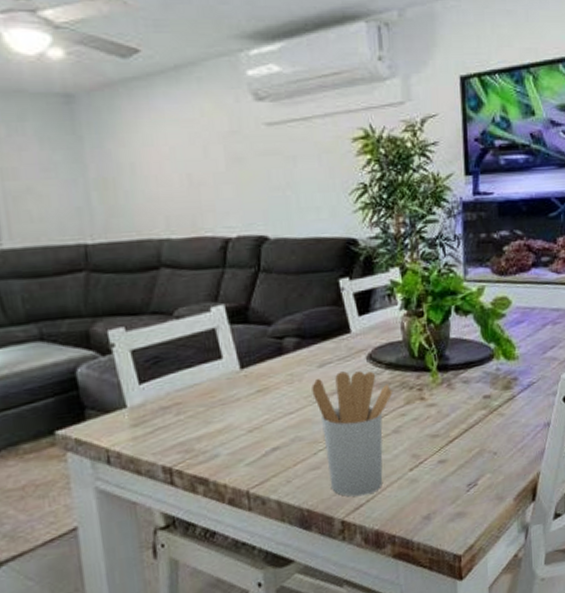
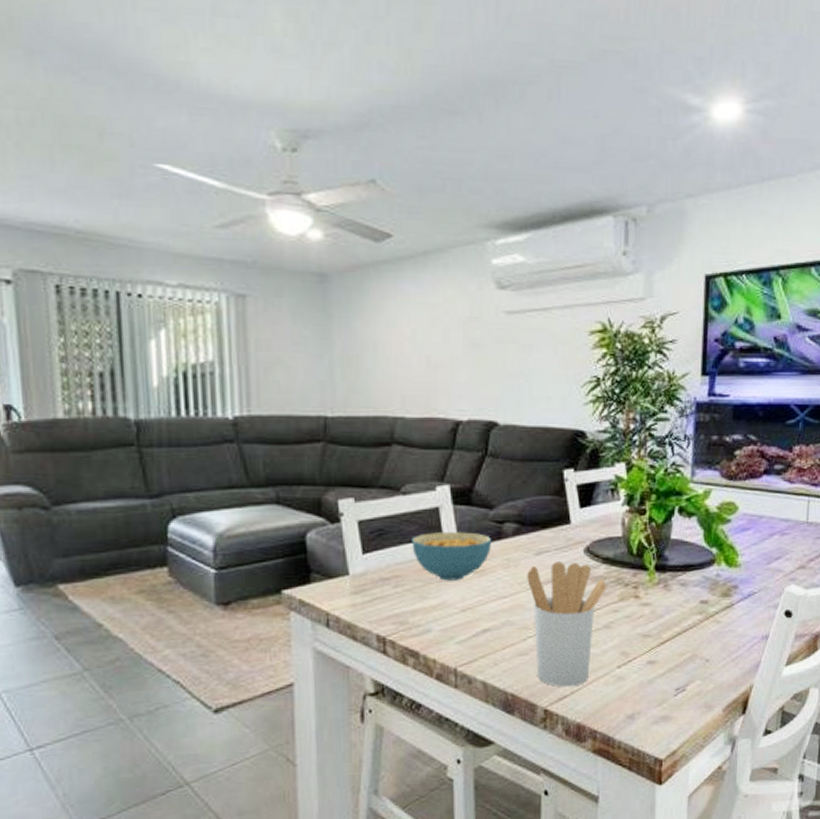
cereal bowl: none [189,350,274,403] -> present [411,532,492,581]

